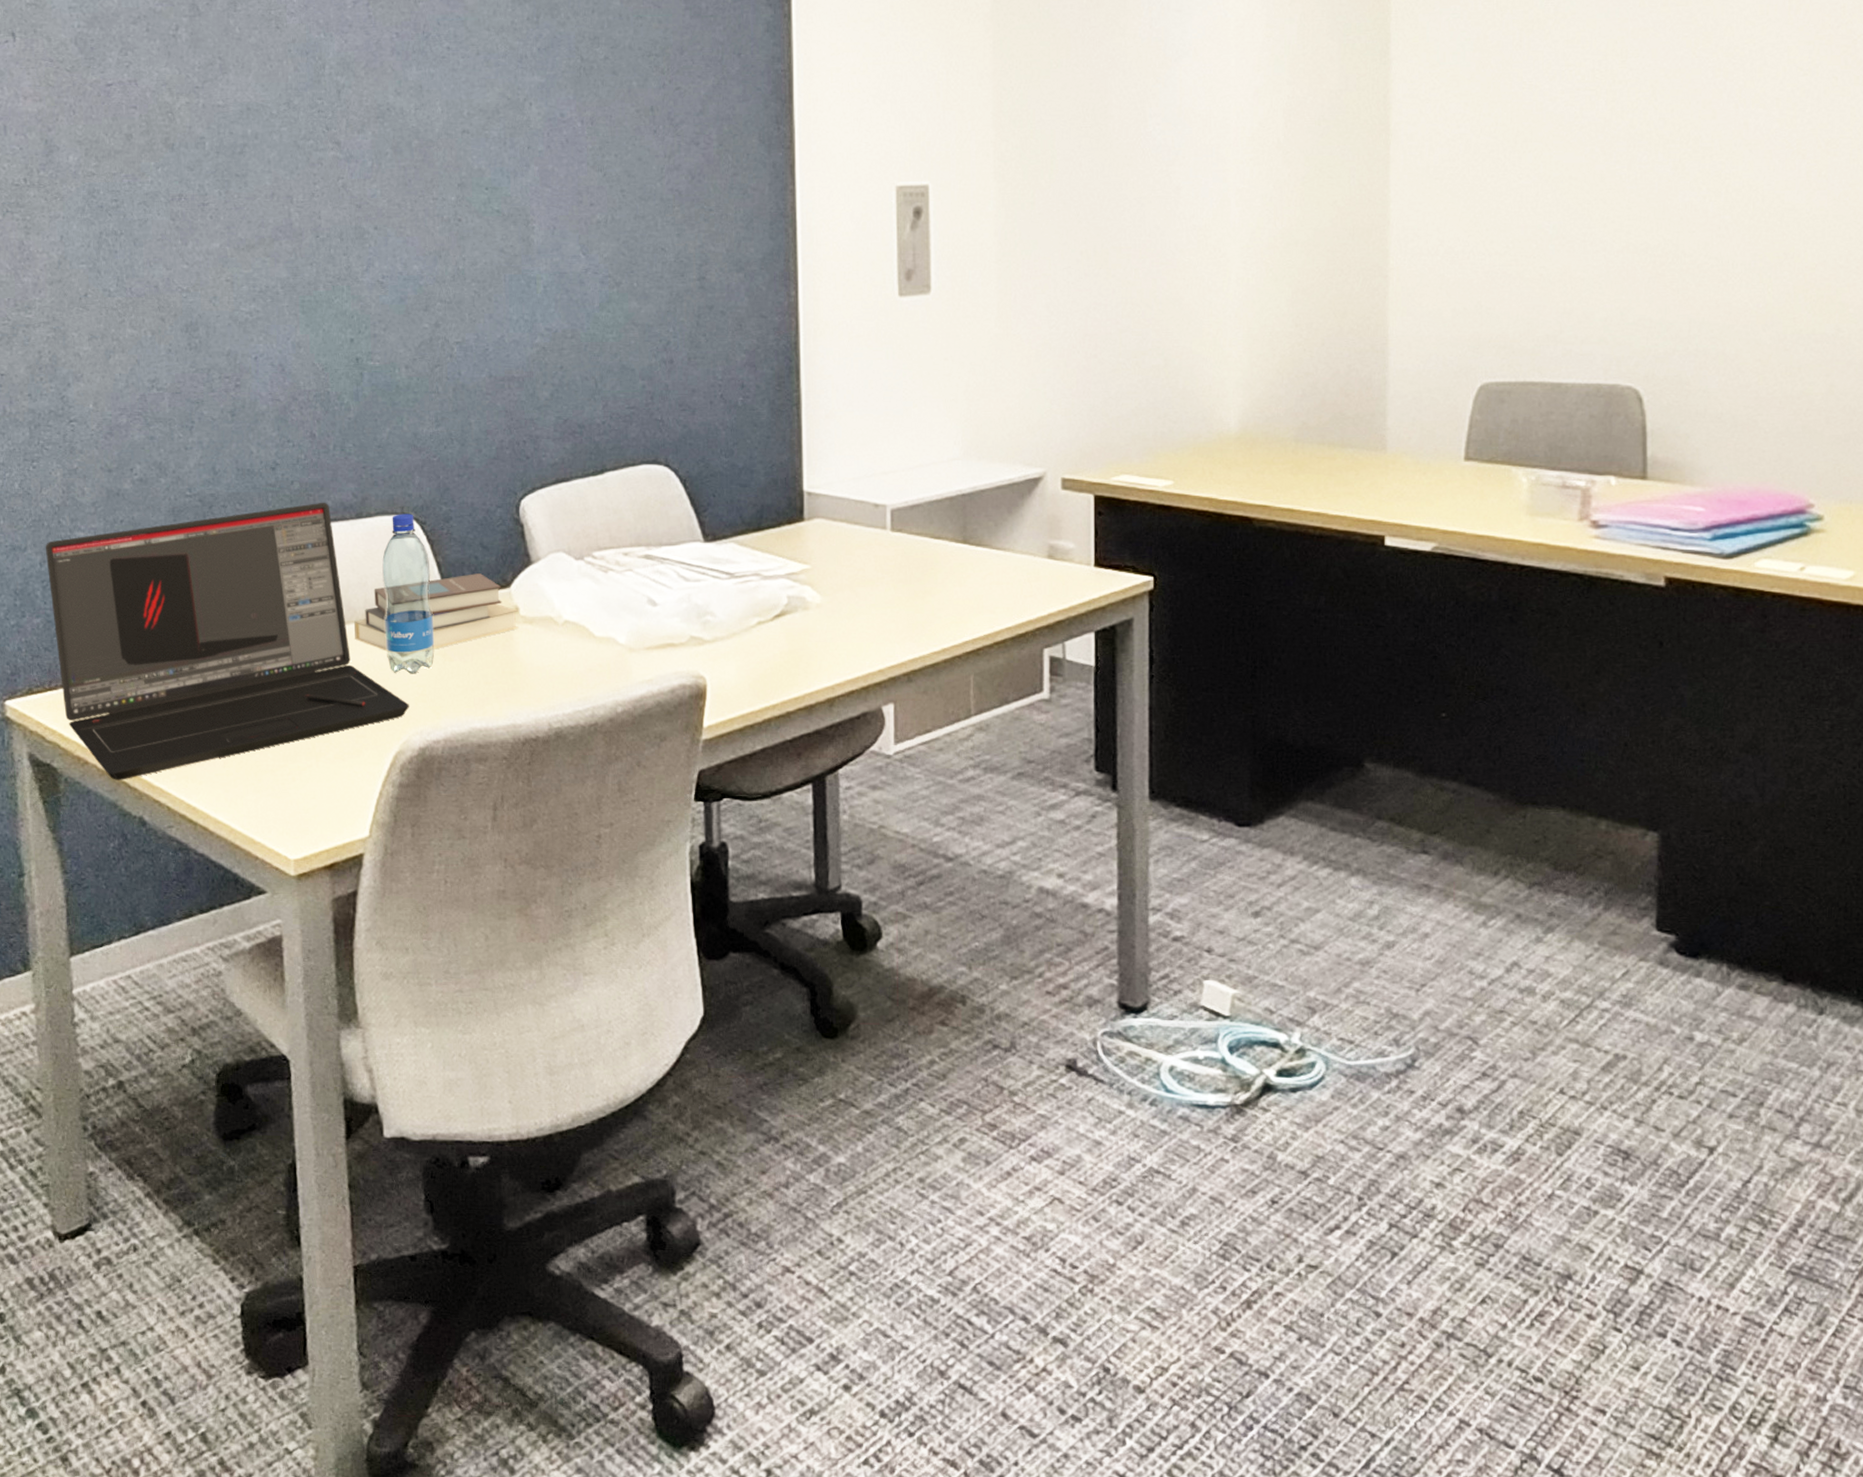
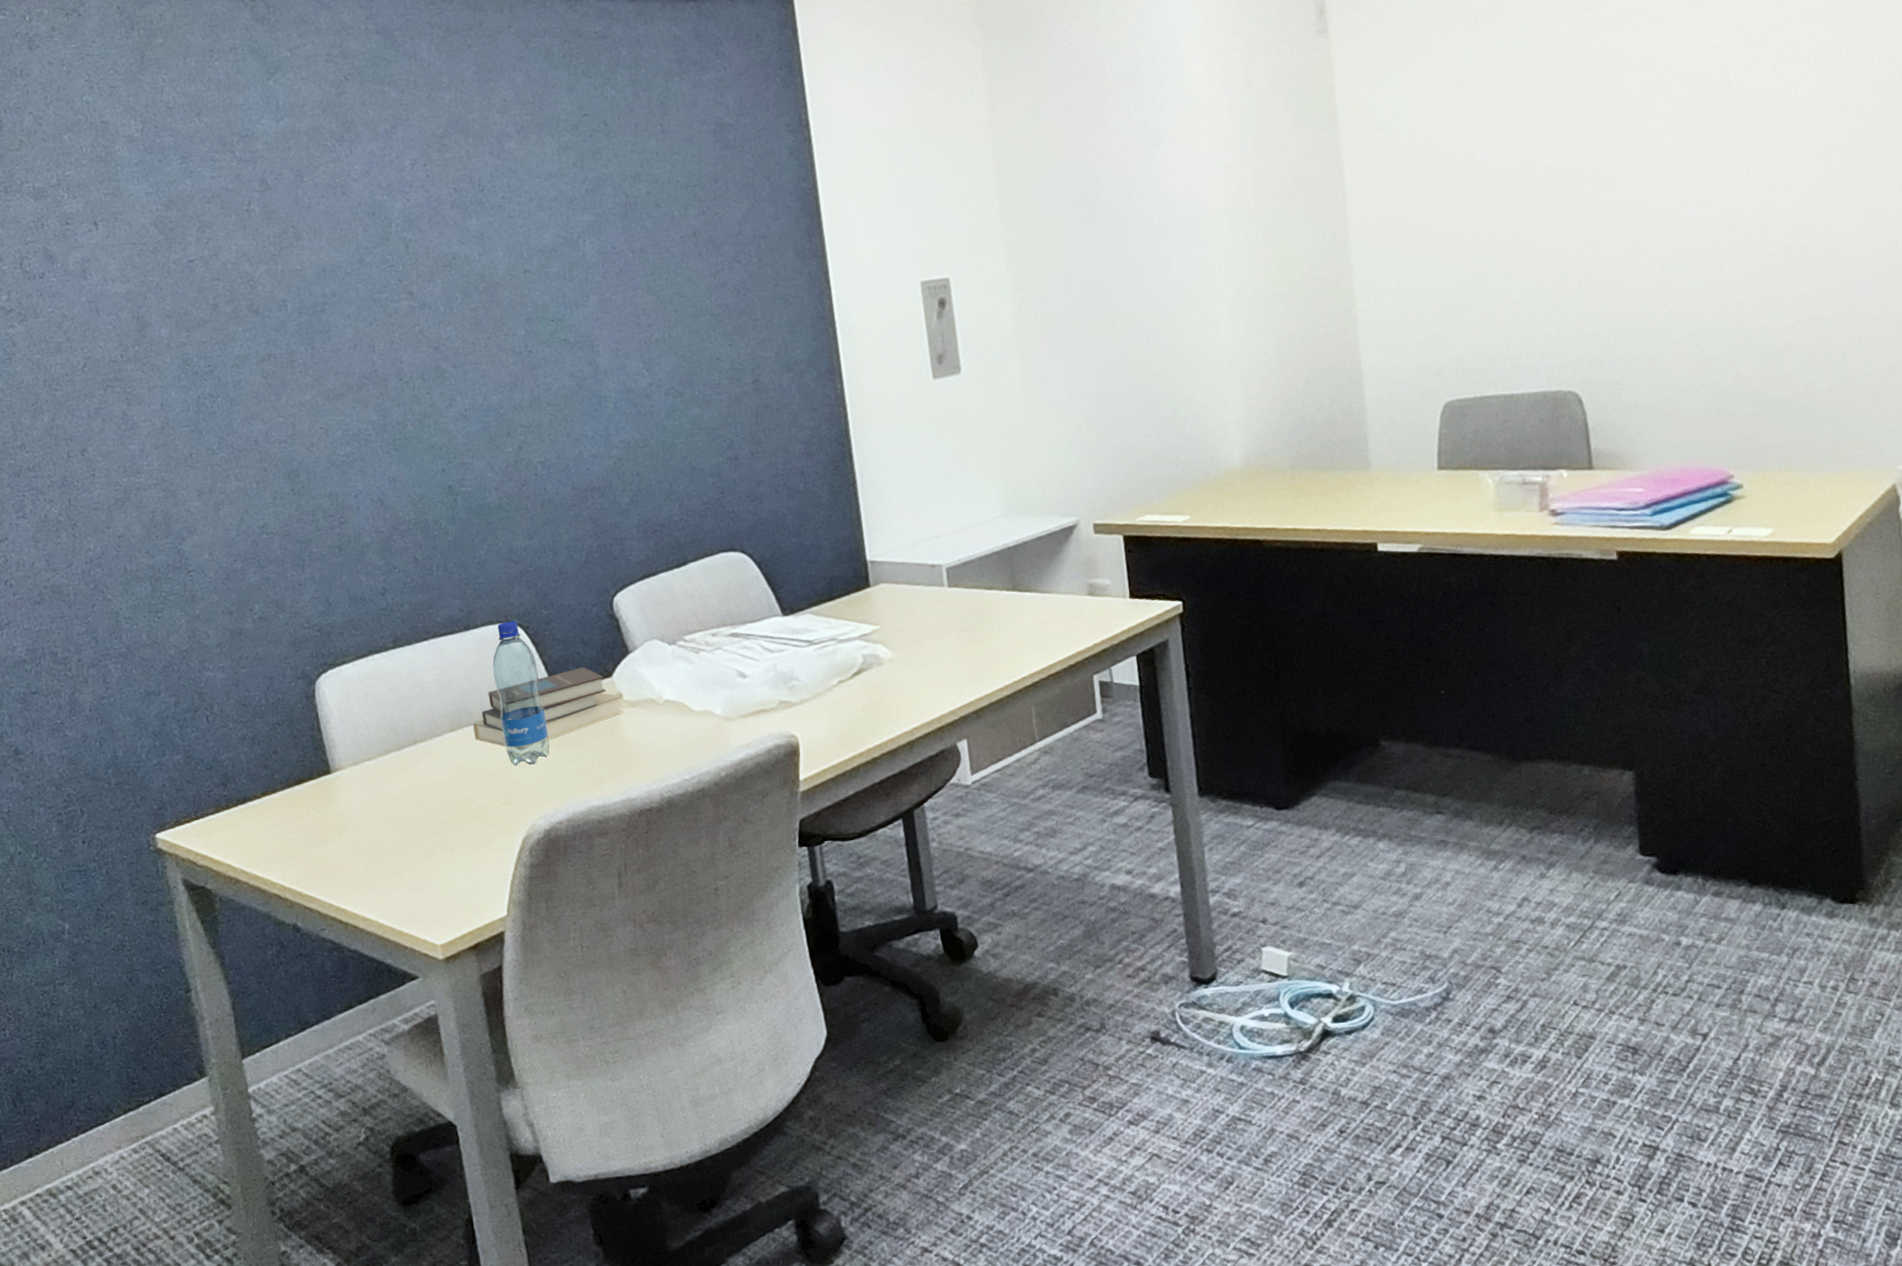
laptop: present [45,502,409,780] -> none [177,619,532,894]

